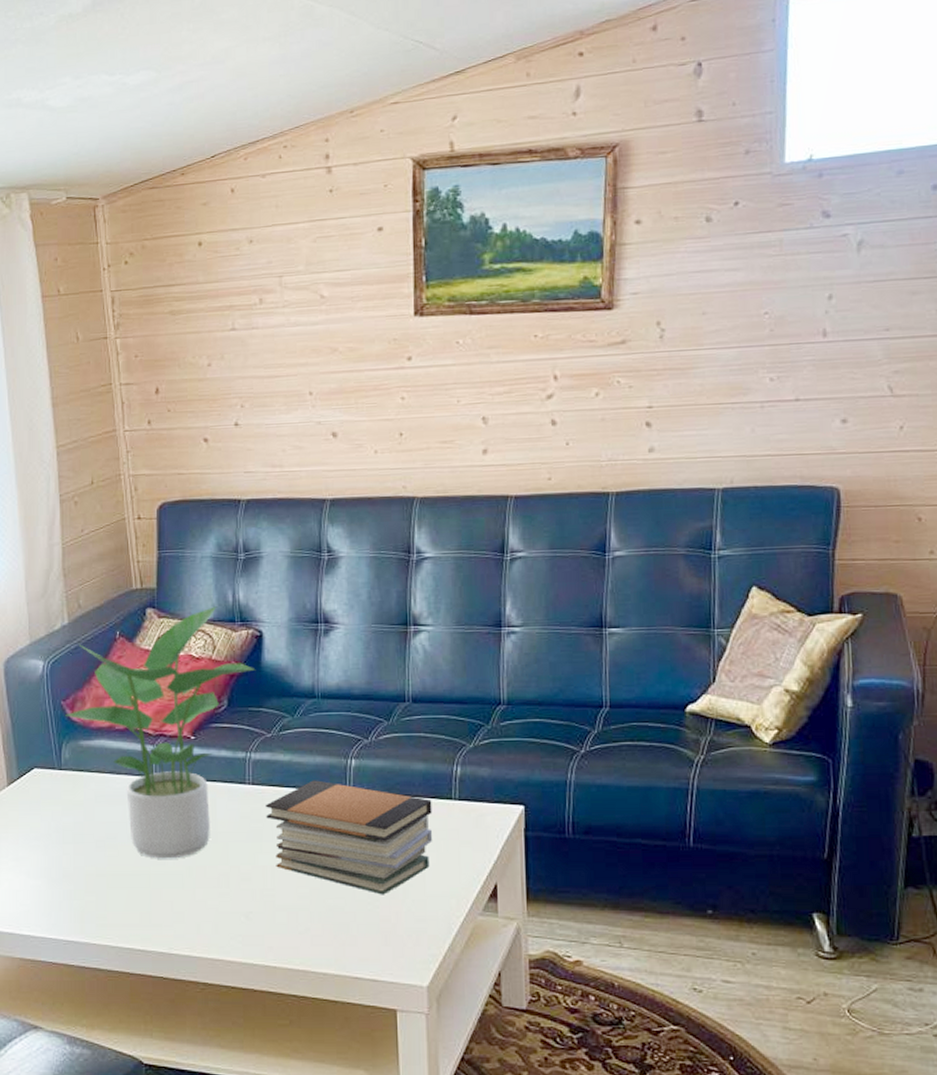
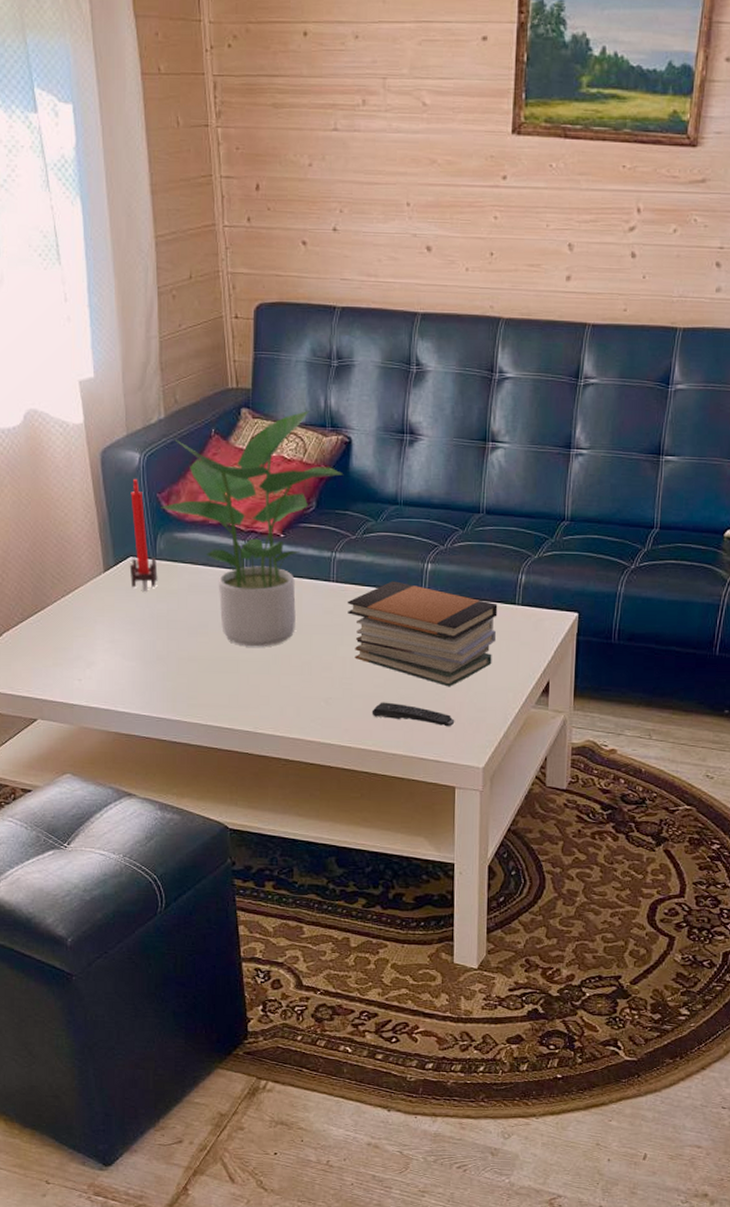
candle: none [33,686,63,804] -> present [129,478,158,591]
remote control: none [297,914,392,941] -> present [371,702,455,727]

